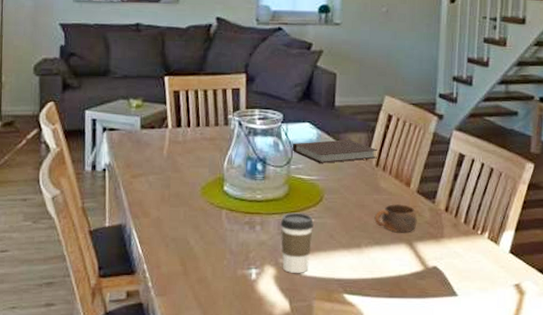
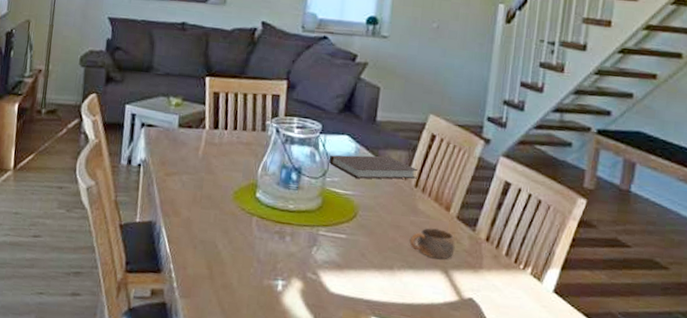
coffee cup: present [280,212,314,273] -> none [310,226,346,290]

